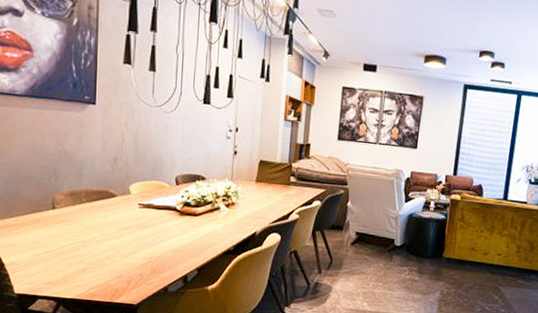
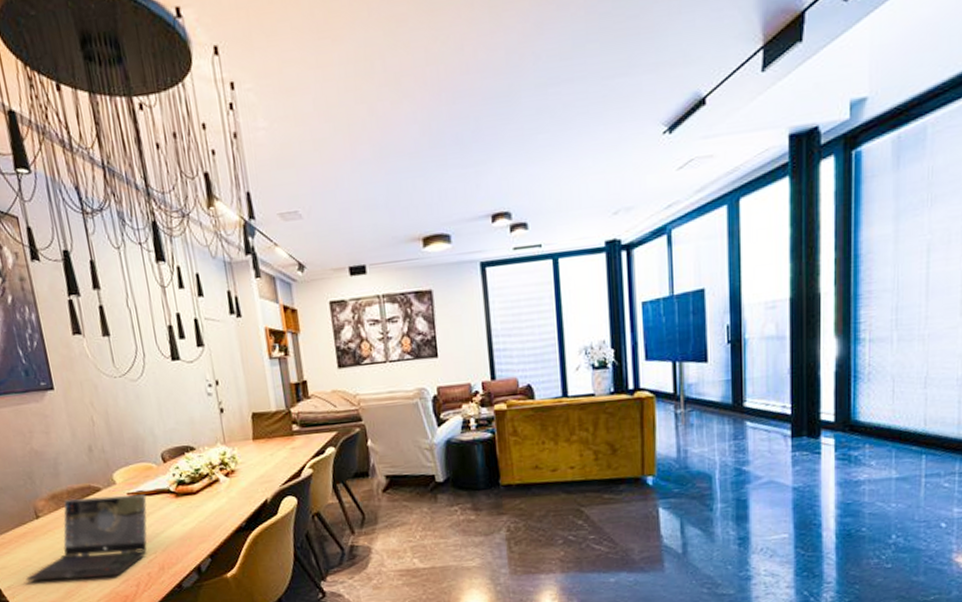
laptop computer: none [29,198,155,271] -> present [25,494,148,582]

